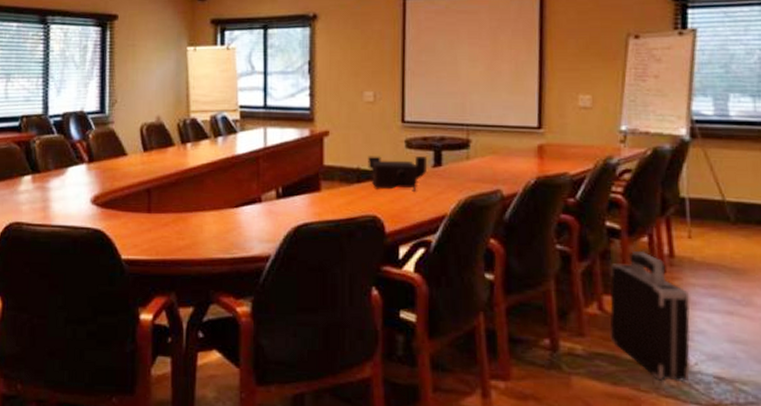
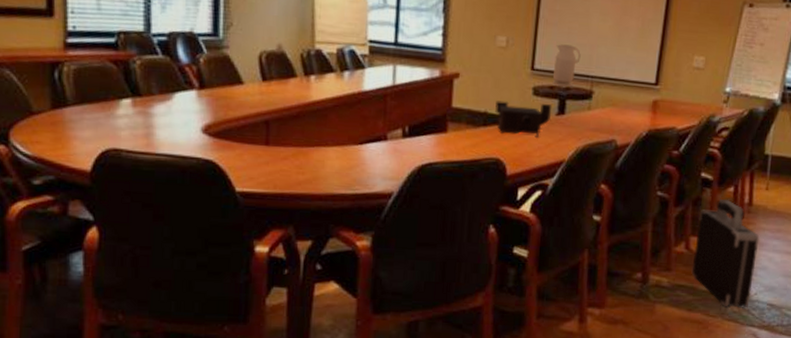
water jug: none [425,94,453,138] -> present [552,44,581,88]

